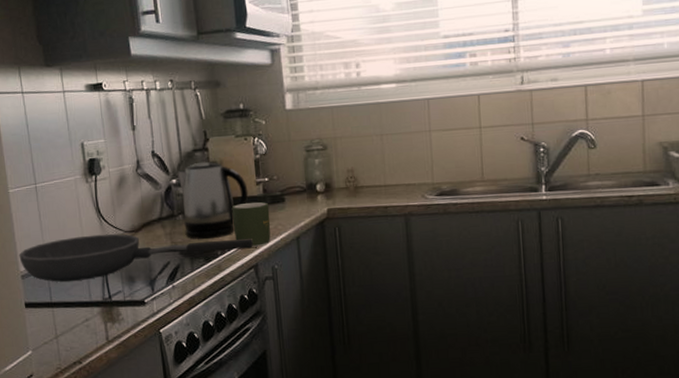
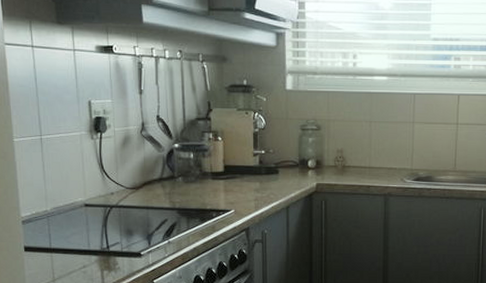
frying pan: present [19,233,254,282] -> none [20,188,247,230]
kettle: present [177,161,249,238] -> none [180,130,245,200]
mug: present [231,201,271,247] -> none [229,171,264,212]

